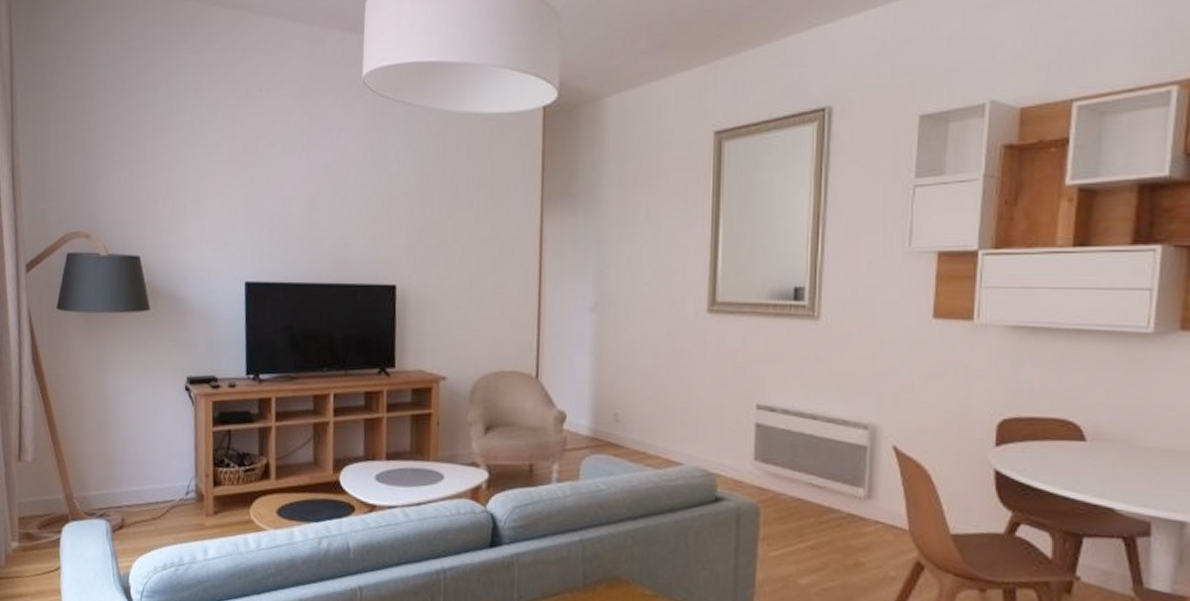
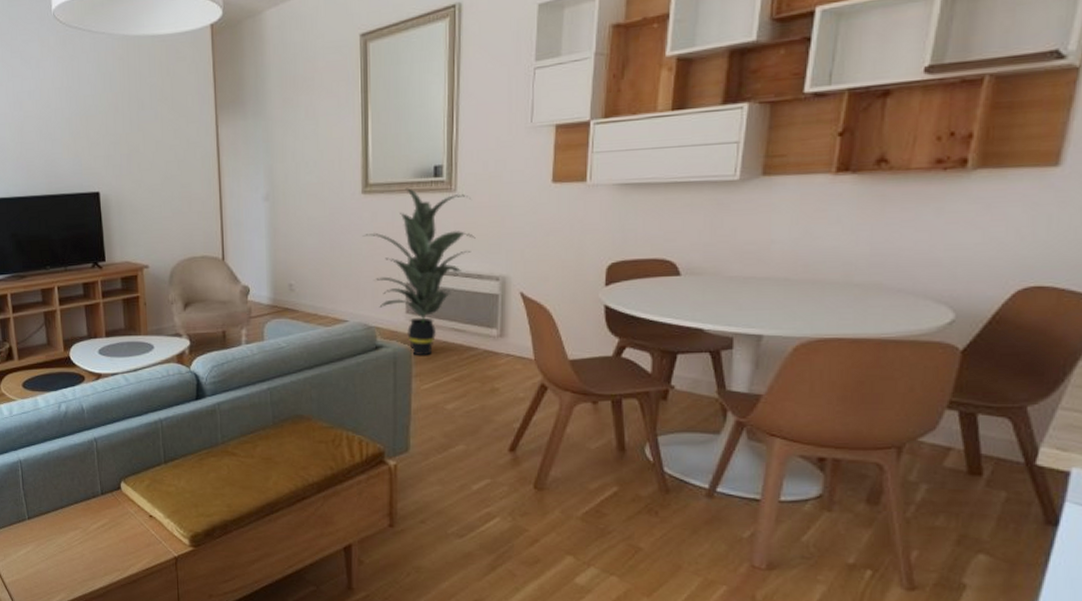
indoor plant: none [706,310,841,514] -> present [362,188,476,355]

